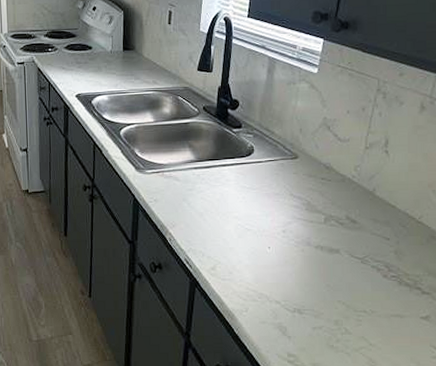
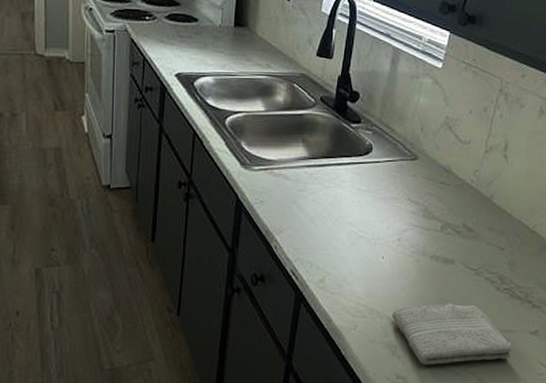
washcloth: none [280,289,403,345] -> present [391,303,512,365]

